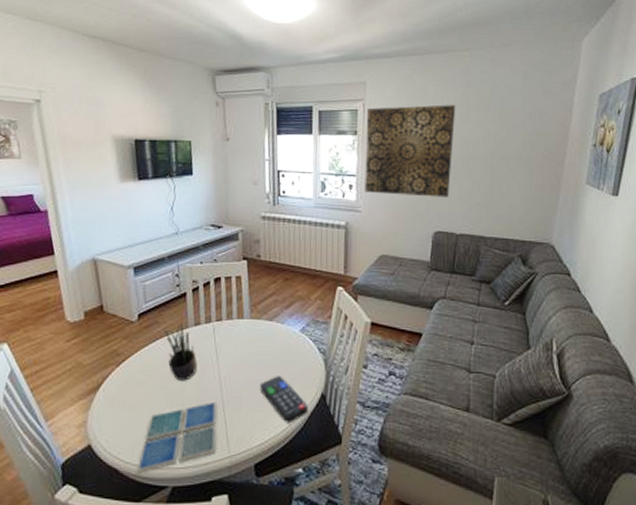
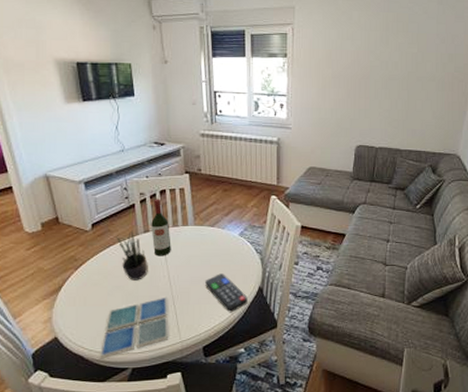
wine bottle: none [202,287,224,354] -> present [151,199,171,256]
wall art: present [365,105,456,198] -> none [294,29,377,115]

